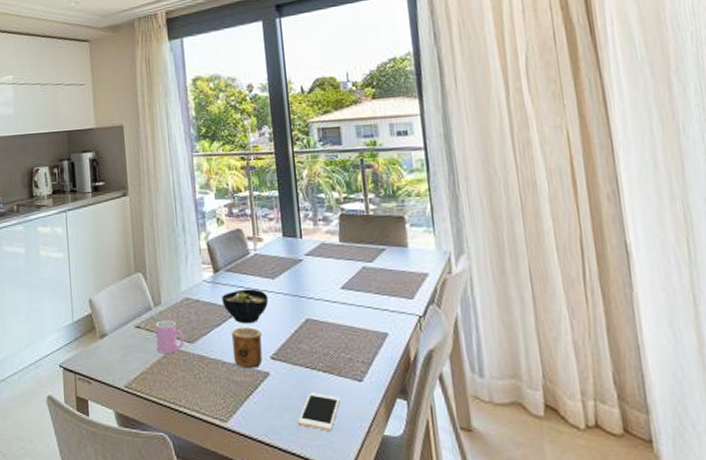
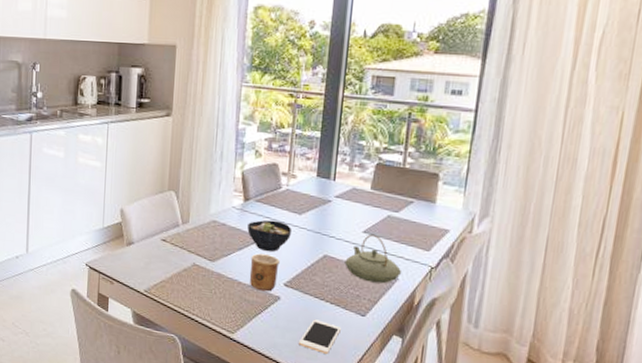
cup: present [155,320,184,355] -> none [179,237,206,269]
teapot: none [329,289,391,342] -> present [344,234,402,284]

